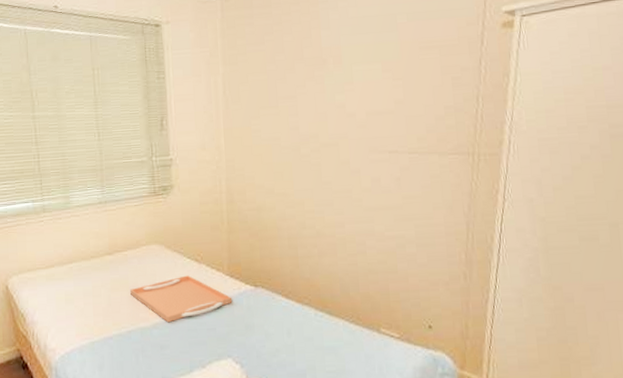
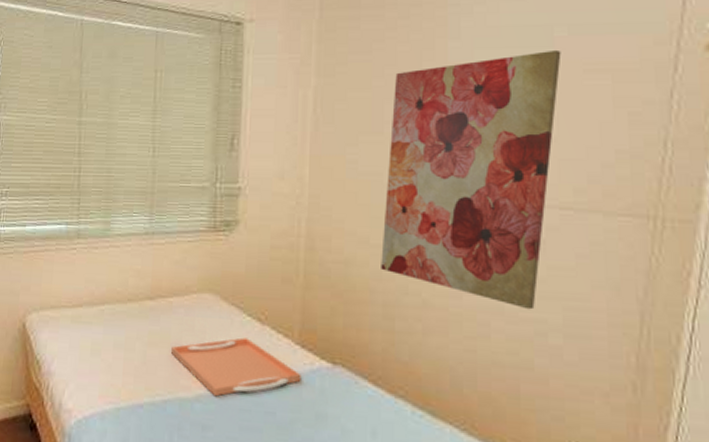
wall art: none [283,33,404,230] -> present [381,49,562,310]

